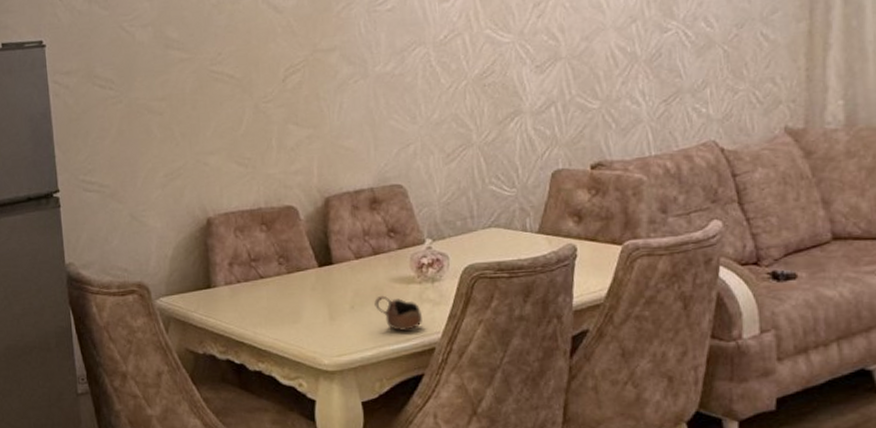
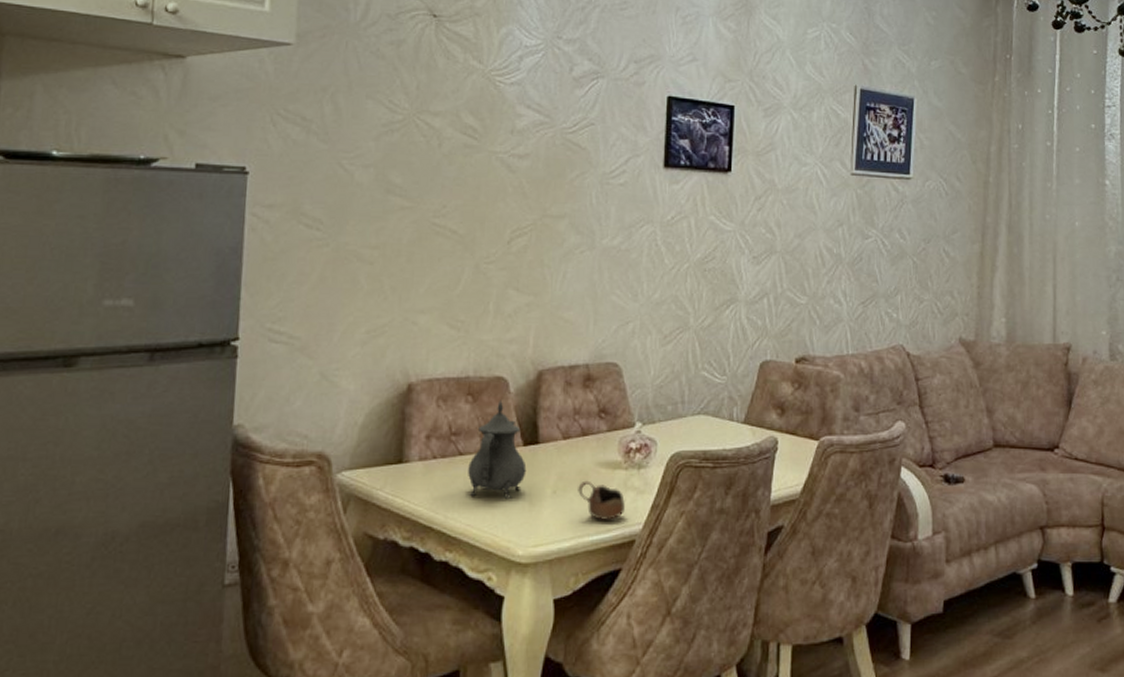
teapot: none [270,227,324,315] -> present [468,400,527,499]

